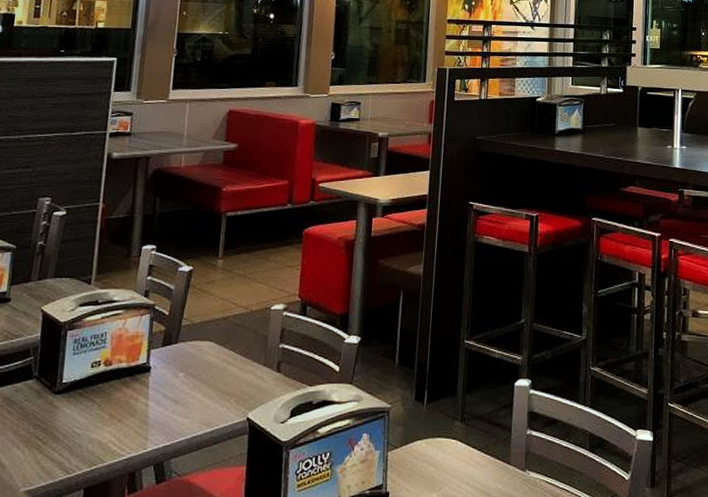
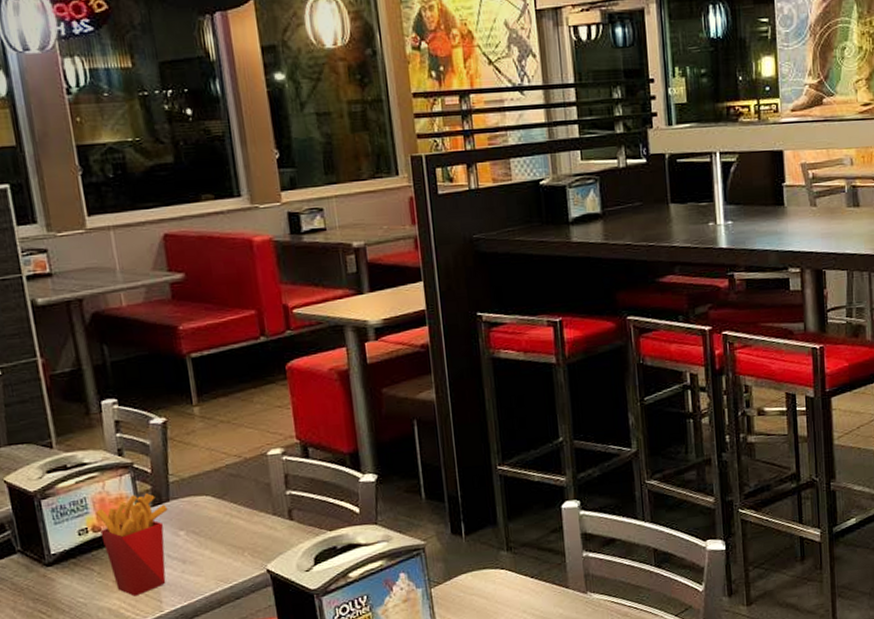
french fries: none [110,334,175,432] -> present [96,493,168,596]

